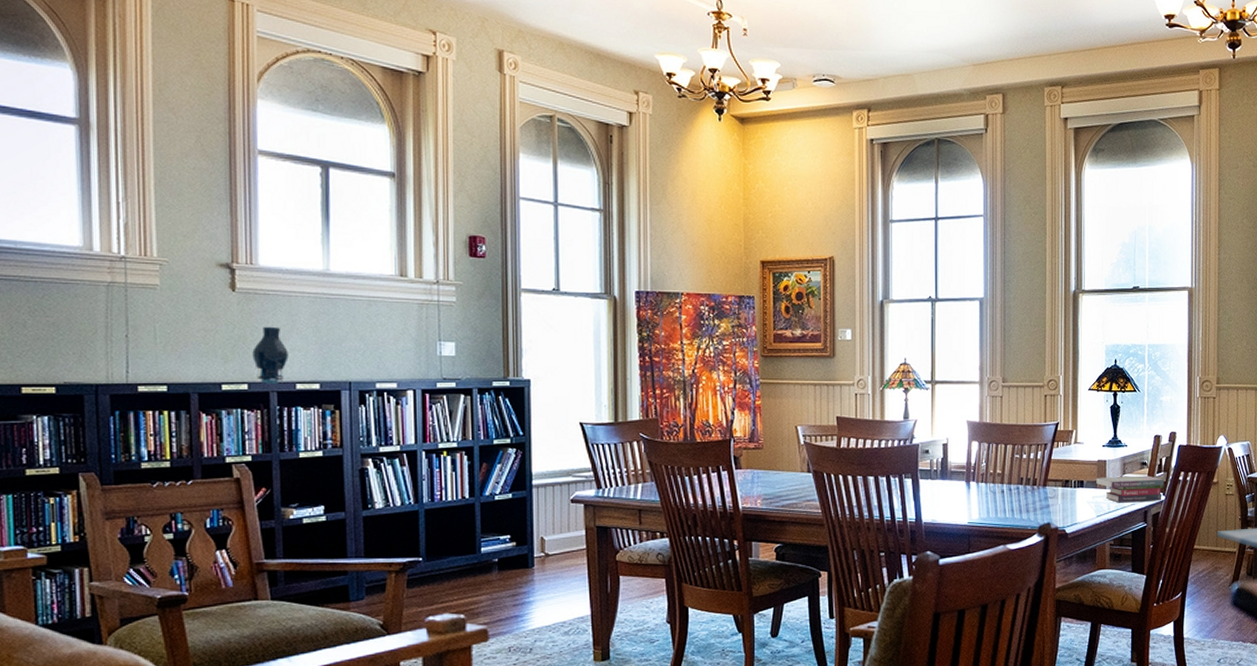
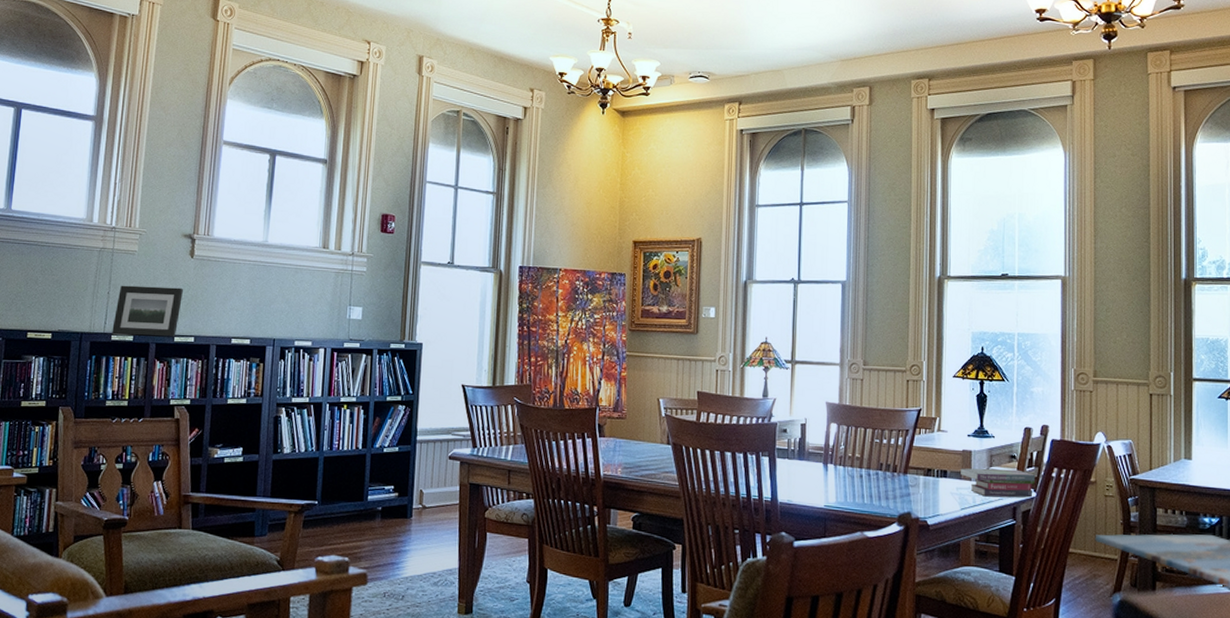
picture frame: none [137,326,227,385] -> present [112,285,183,337]
vase: present [252,326,289,384] -> none [200,288,229,338]

